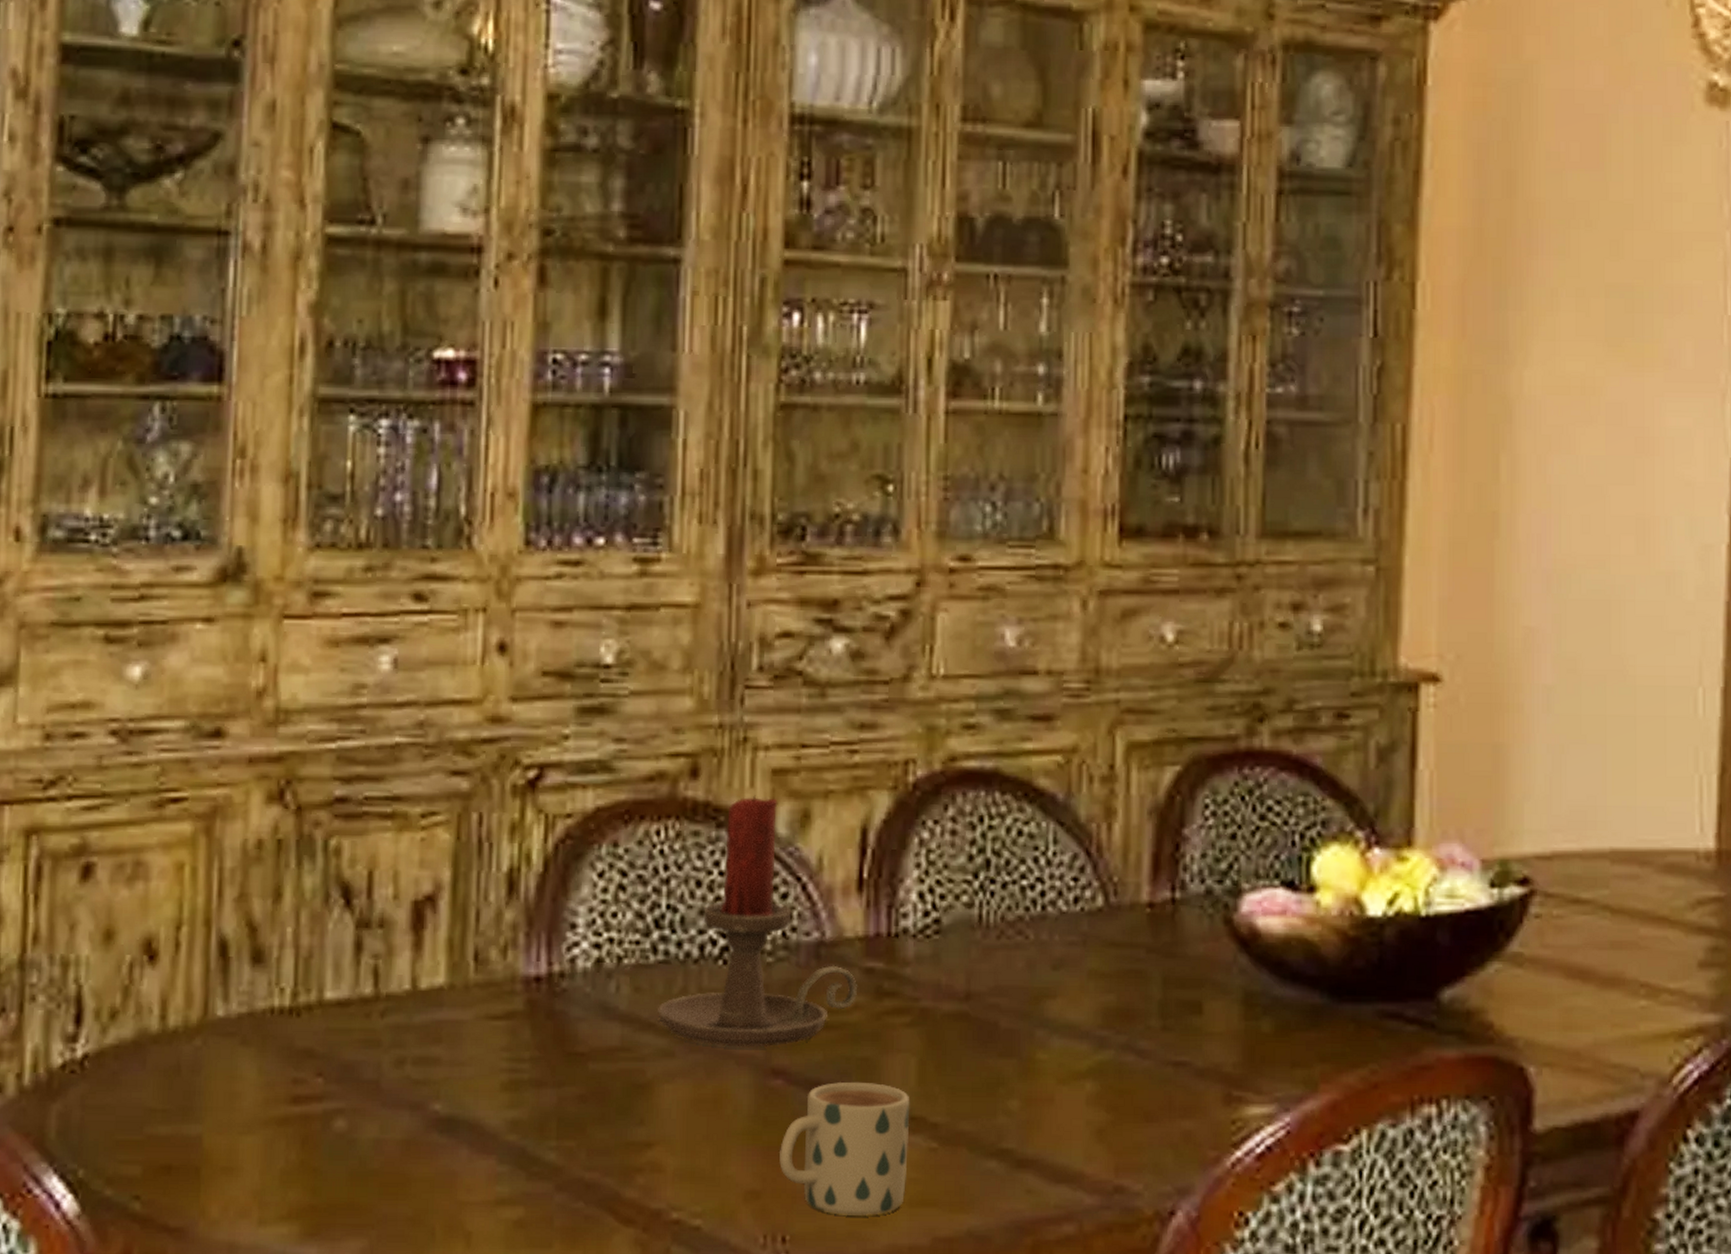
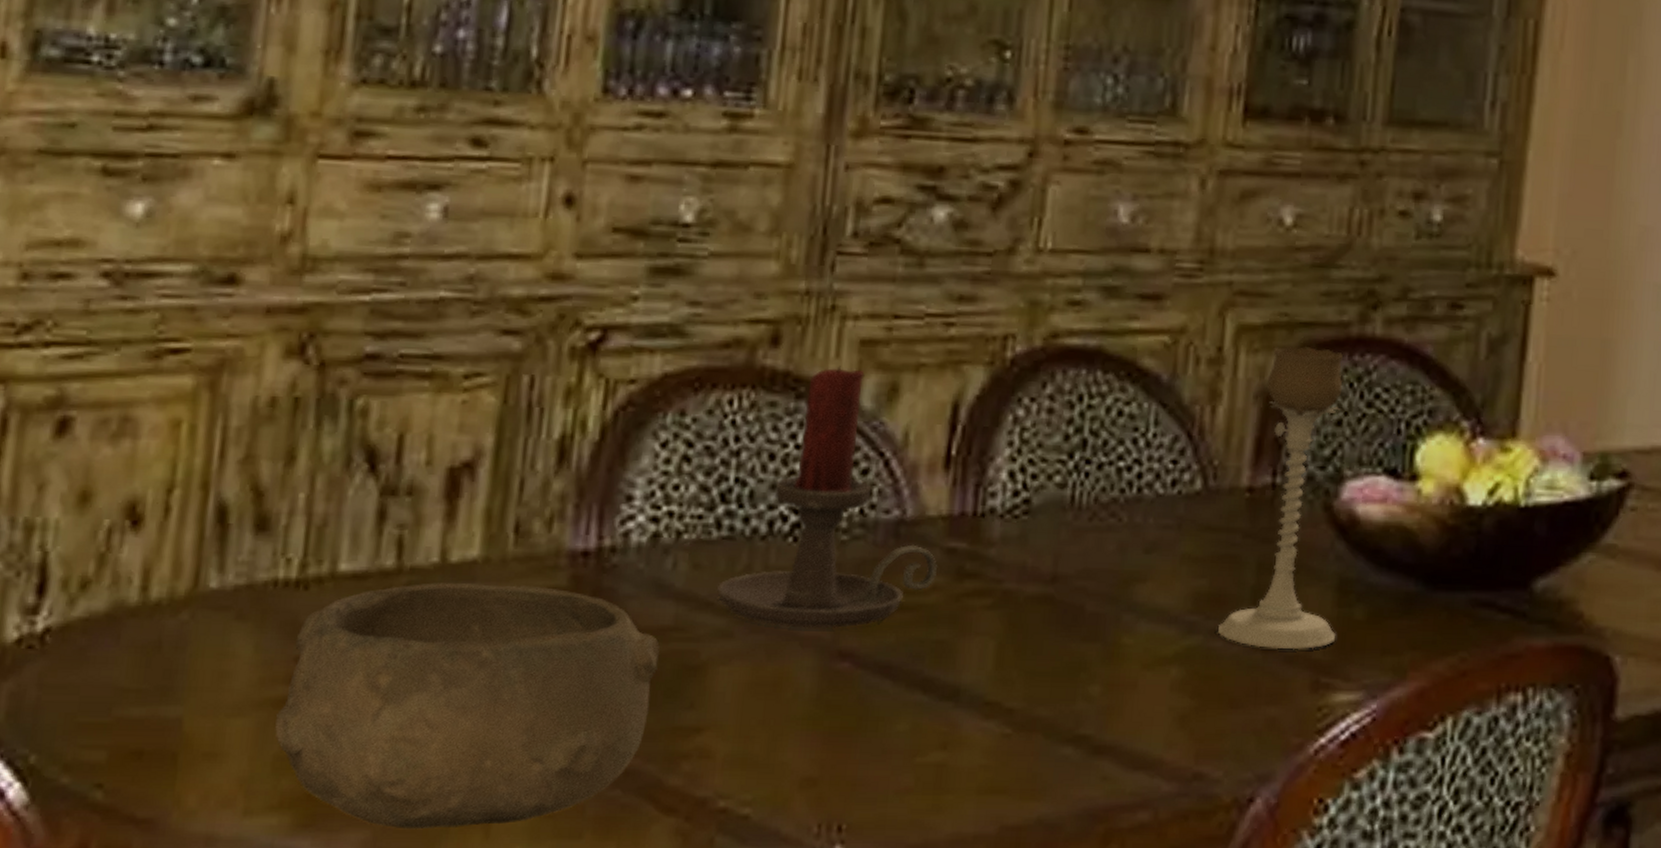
bowl: none [280,1008,609,1239] -> present [275,583,660,830]
mug: present [778,1082,910,1216] -> none [840,666,986,804]
candle holder: none [1129,761,1245,1064] -> present [1218,346,1344,650]

